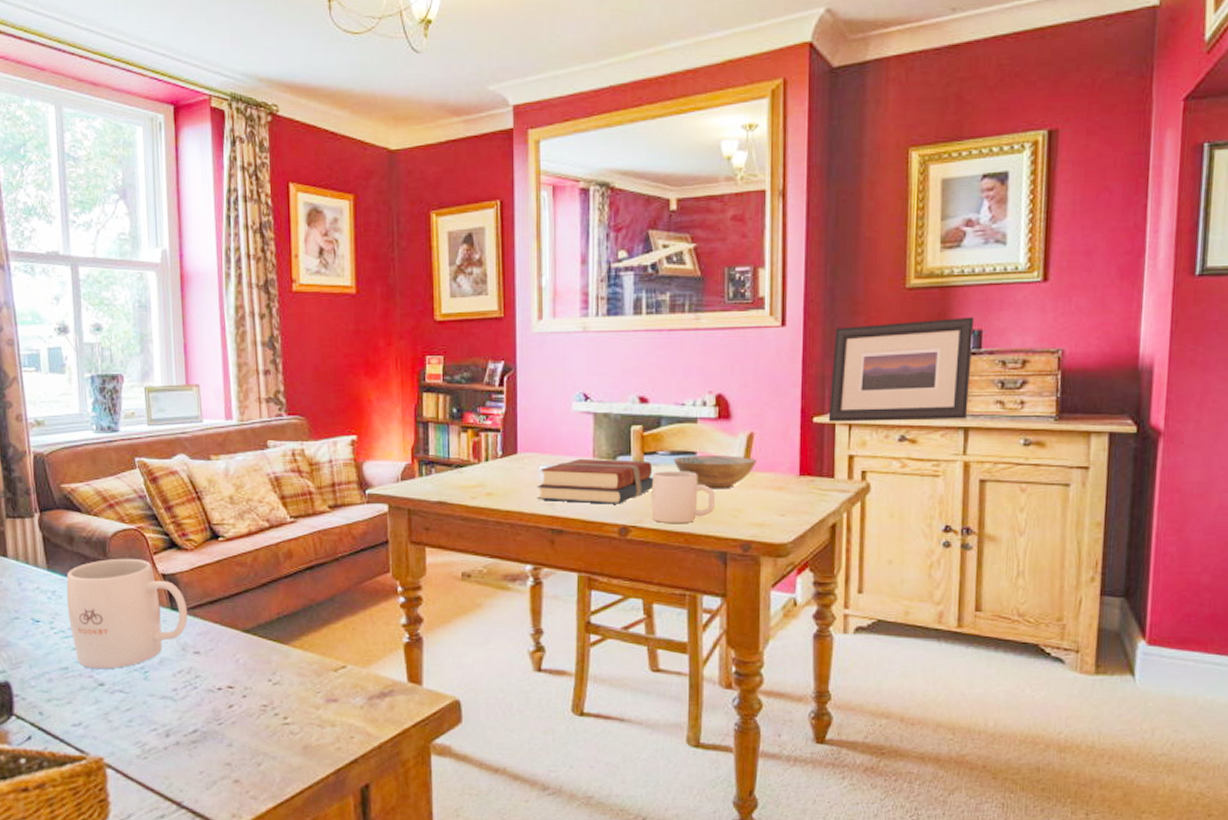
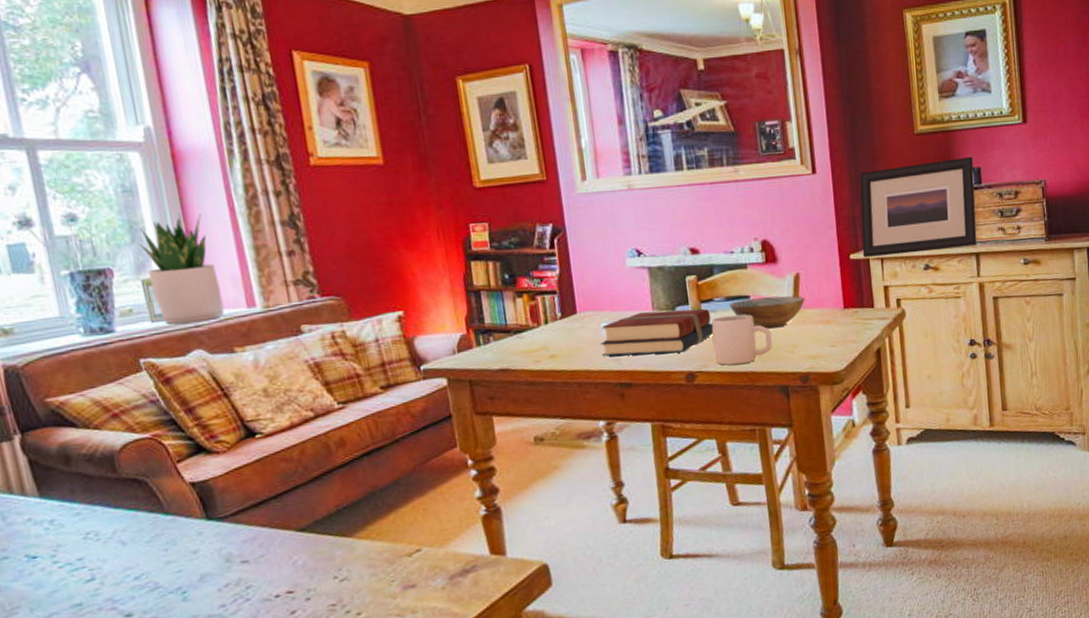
mug: present [66,558,188,668] -> none [66,470,229,600]
planter: none [146,328,206,430] -> present [138,212,225,325]

